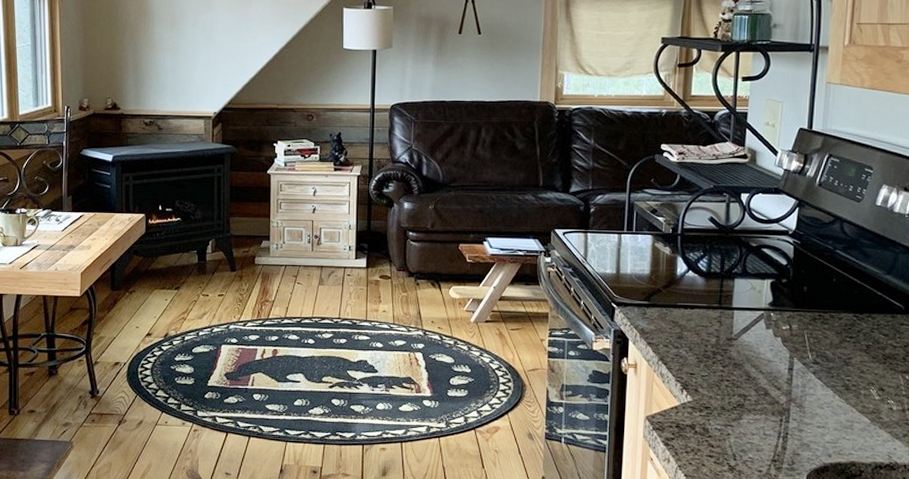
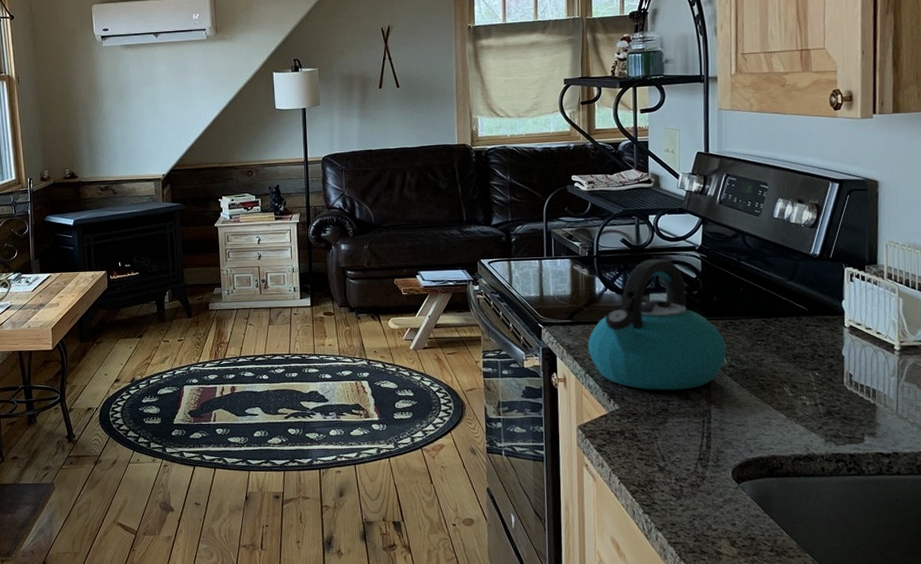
kettle: none [663,241,813,385] -> present [587,258,726,391]

